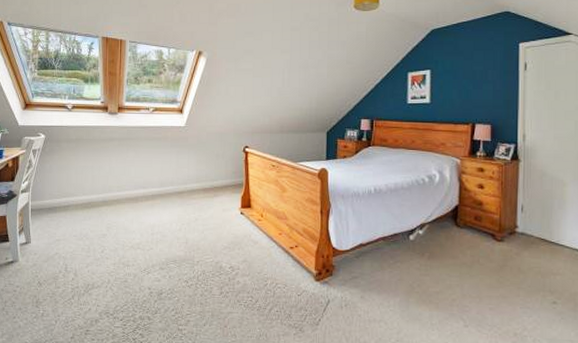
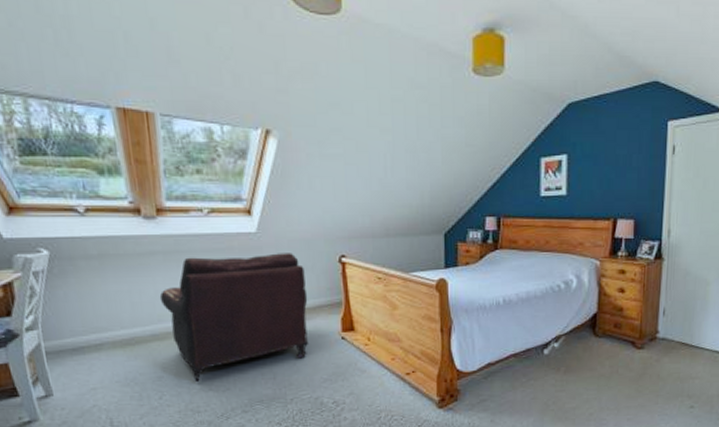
leather: none [112,142,218,241] -> present [159,253,308,382]

